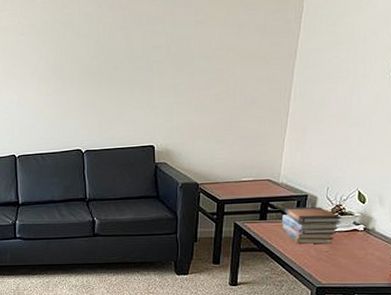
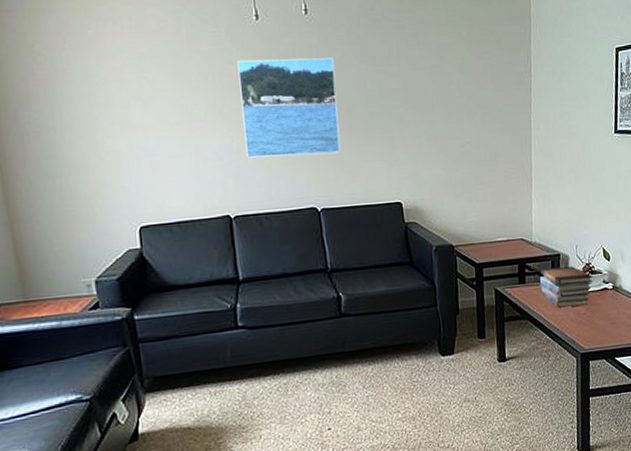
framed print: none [27,22,106,110] -> present [237,58,341,158]

